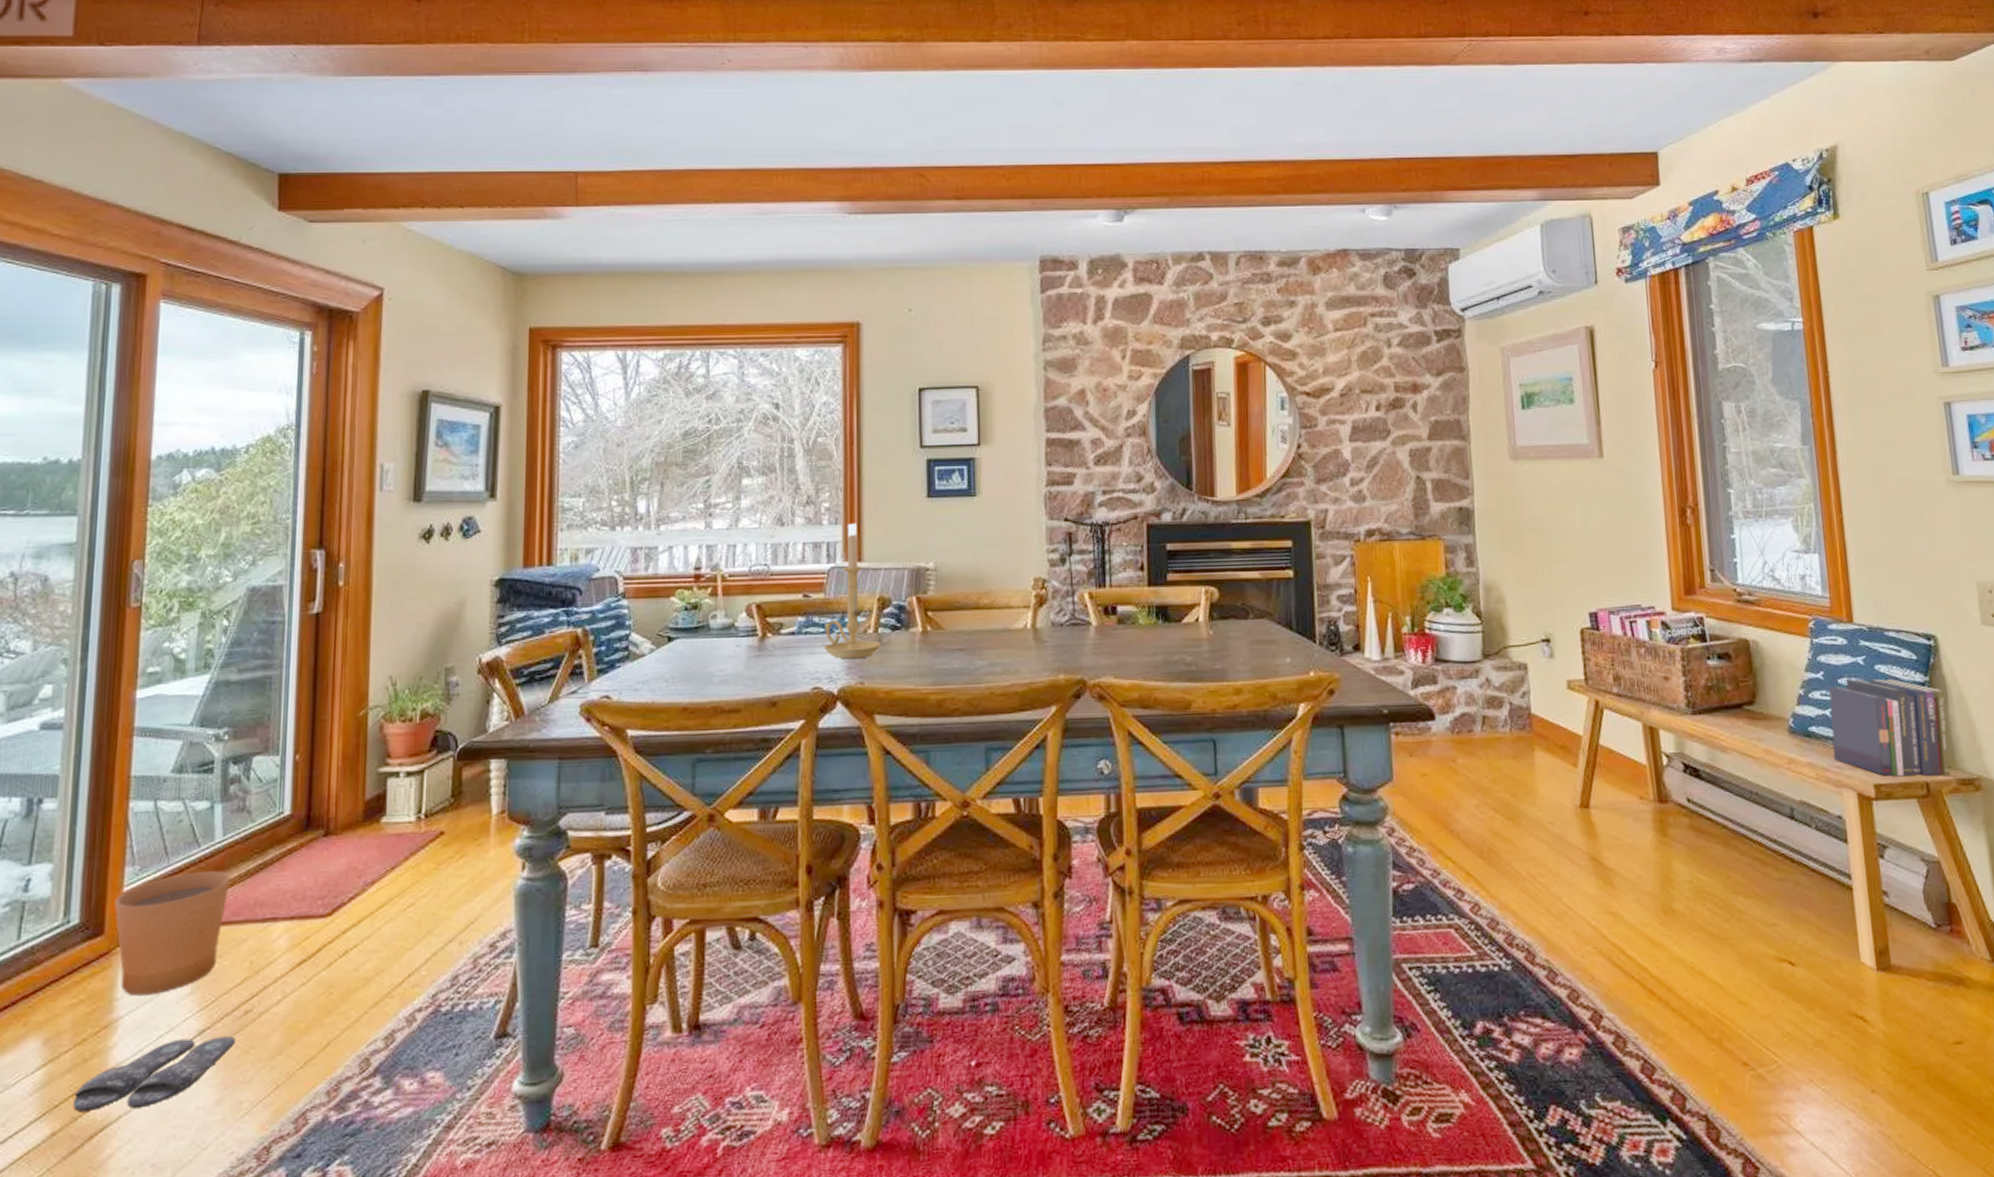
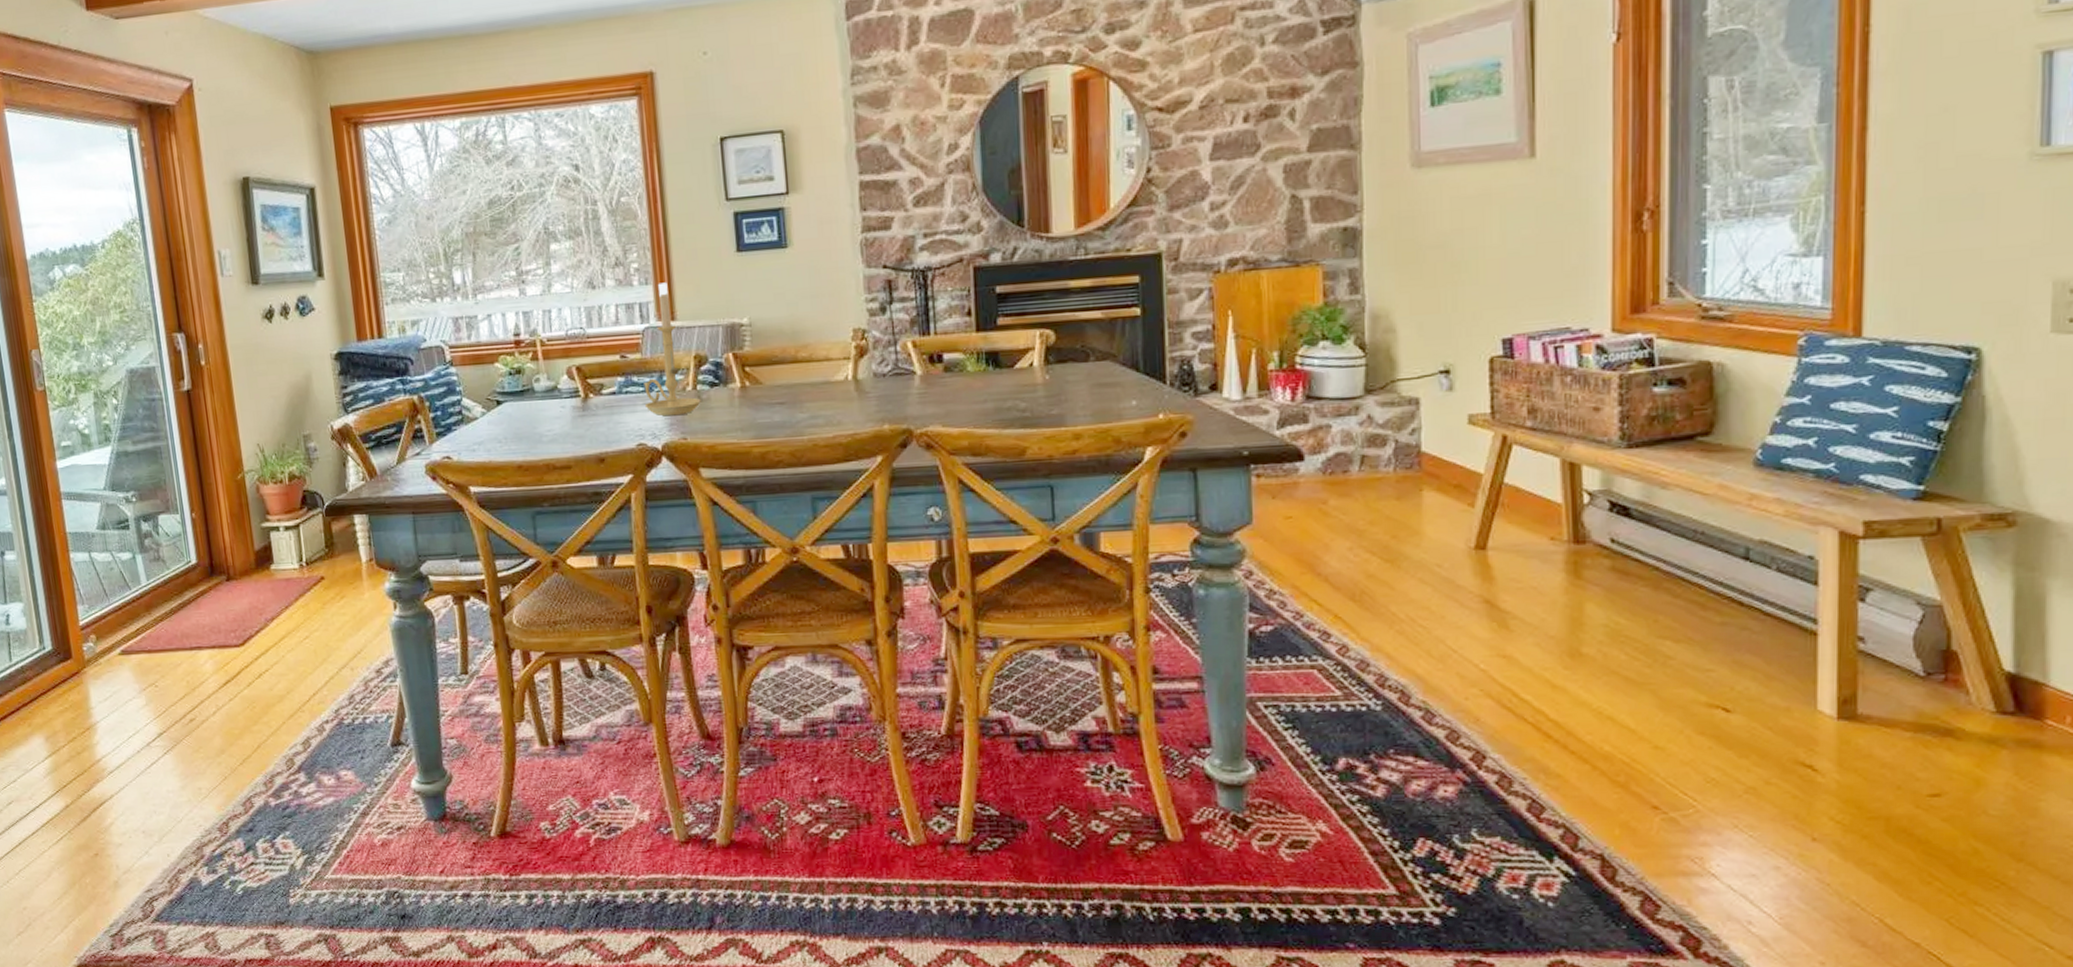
slippers: present [72,1036,236,1111] -> none [76,738,188,790]
planter: present [114,871,231,996] -> none [74,609,161,706]
books: present [1829,678,1950,777] -> none [1813,401,1981,512]

